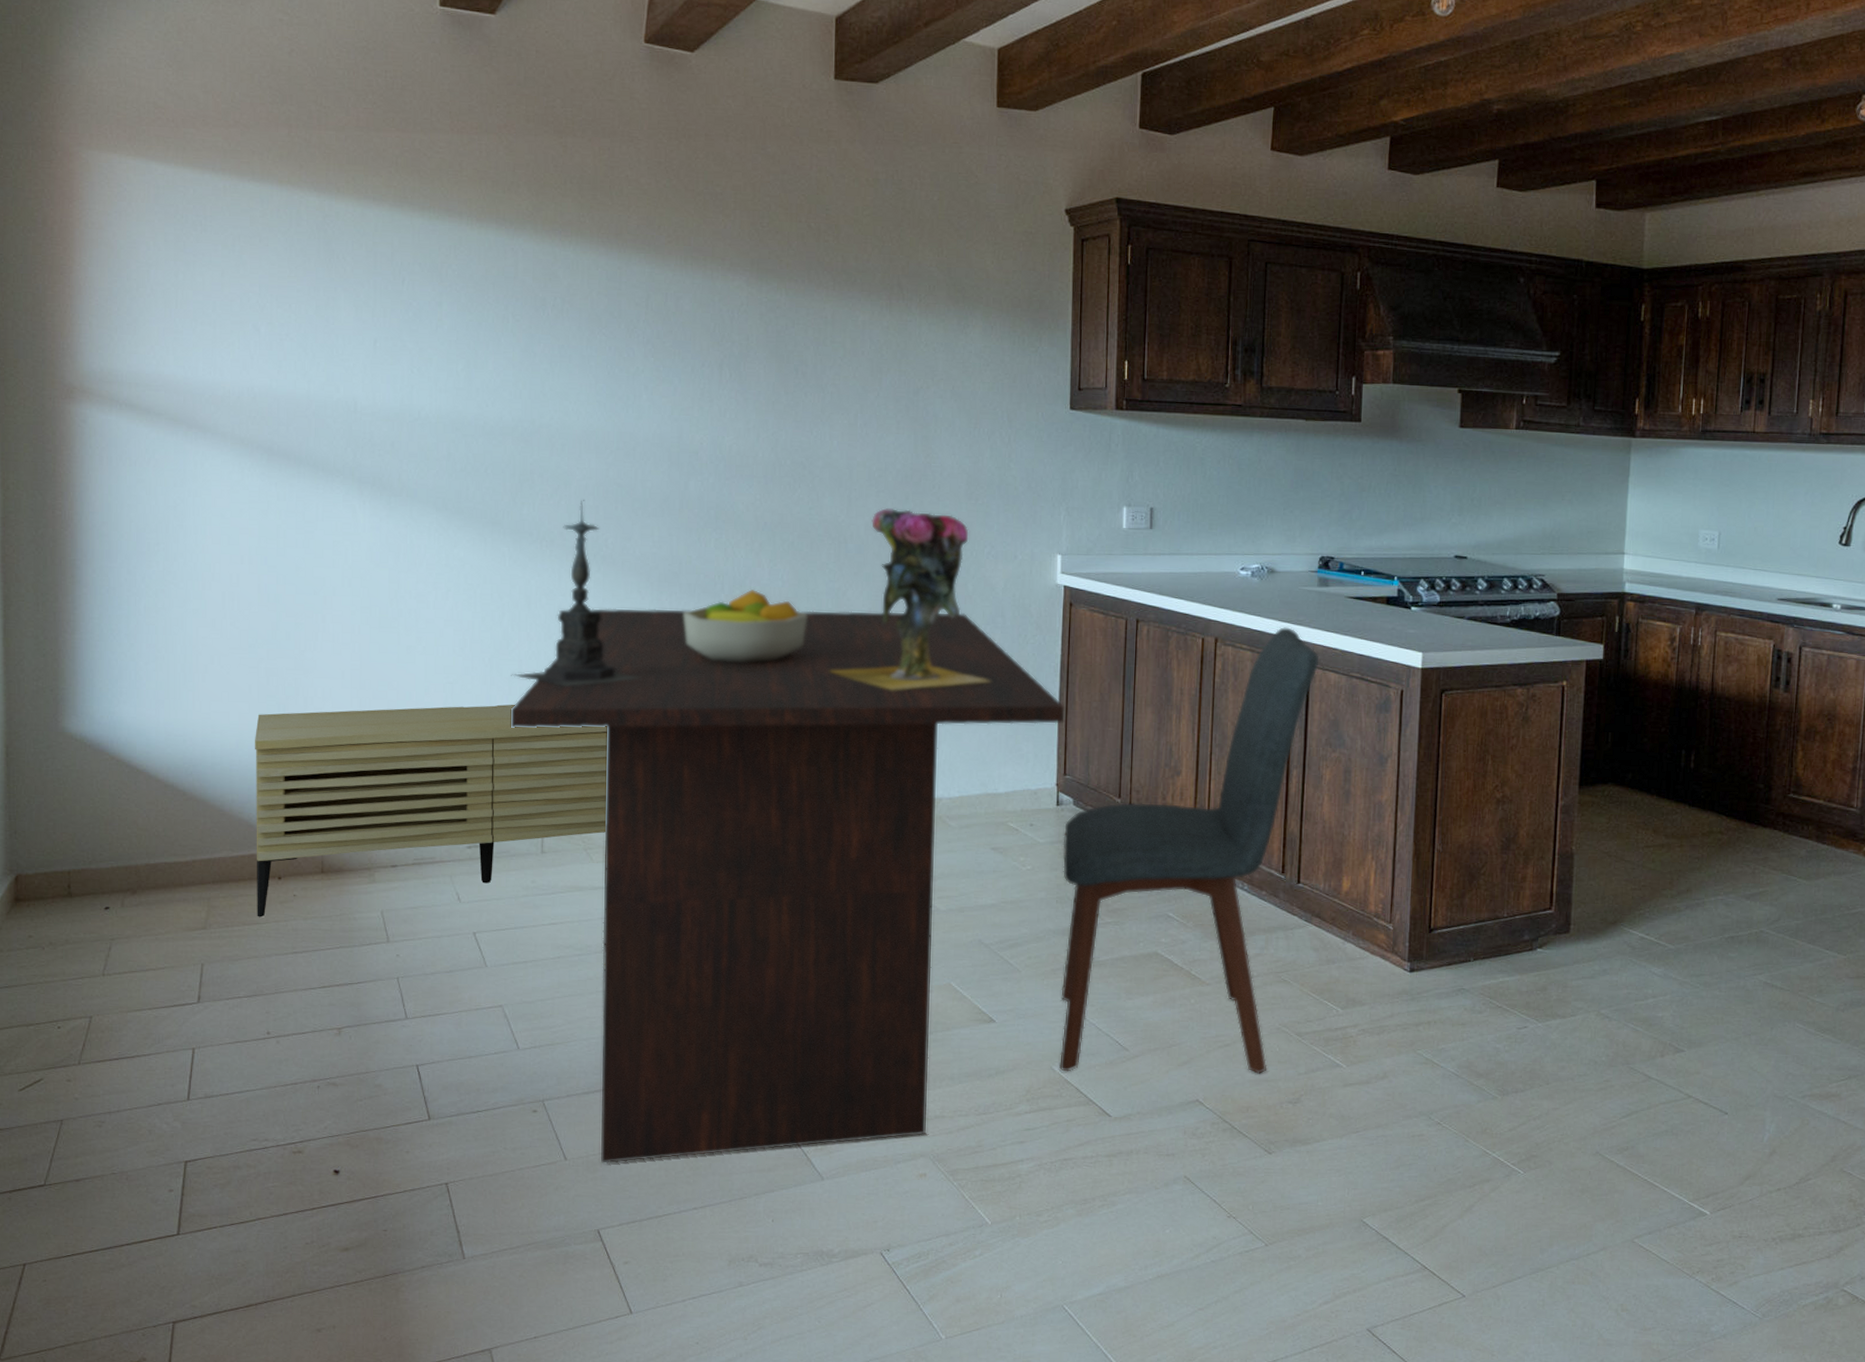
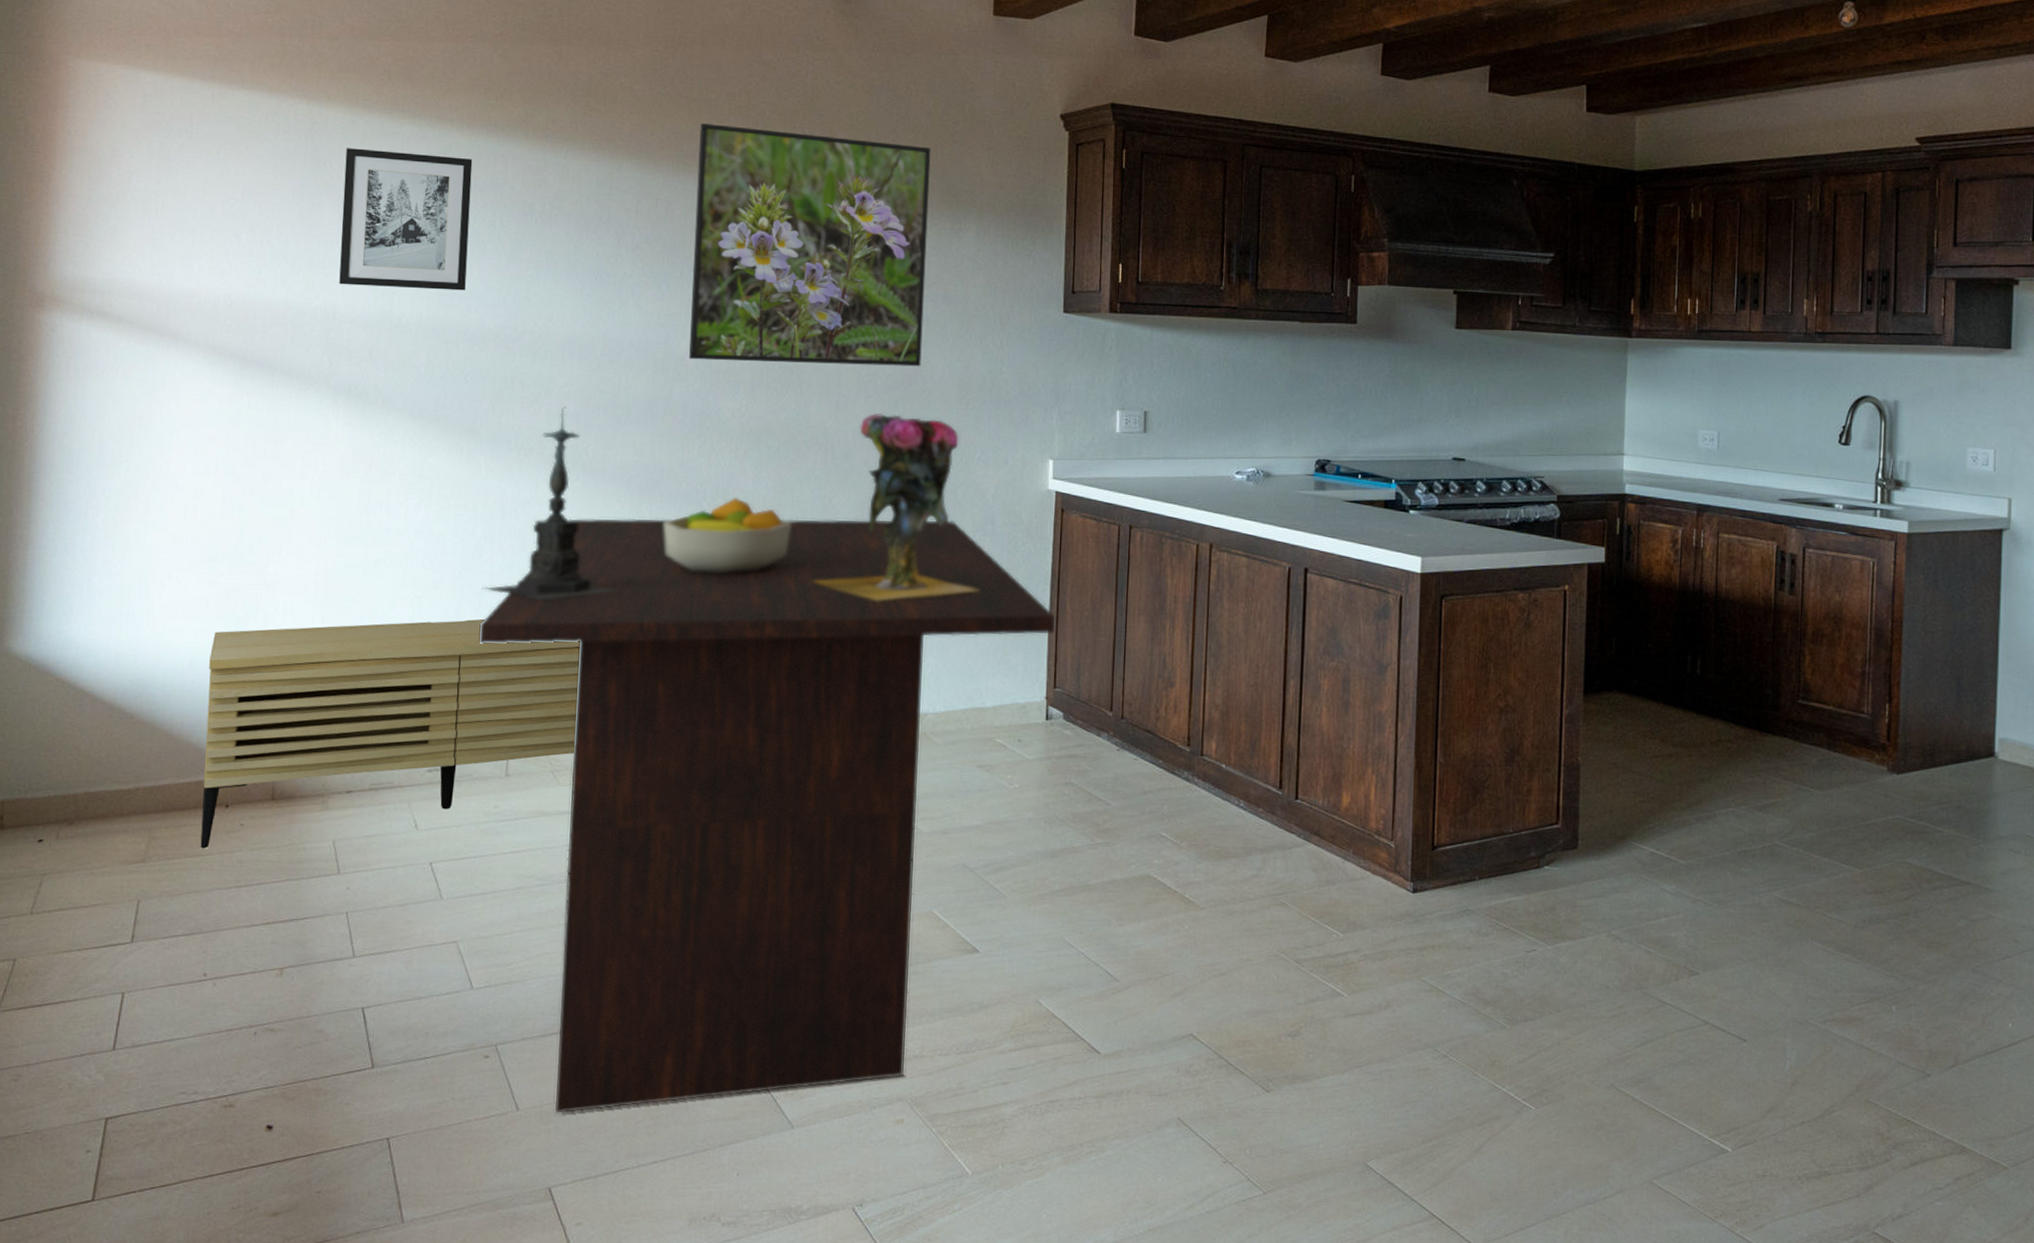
wall art: none [358,241,483,385] -> present [339,148,473,291]
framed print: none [702,217,937,462] -> present [689,123,931,367]
chair: present [1059,627,1319,1075] -> none [1046,532,1317,1006]

